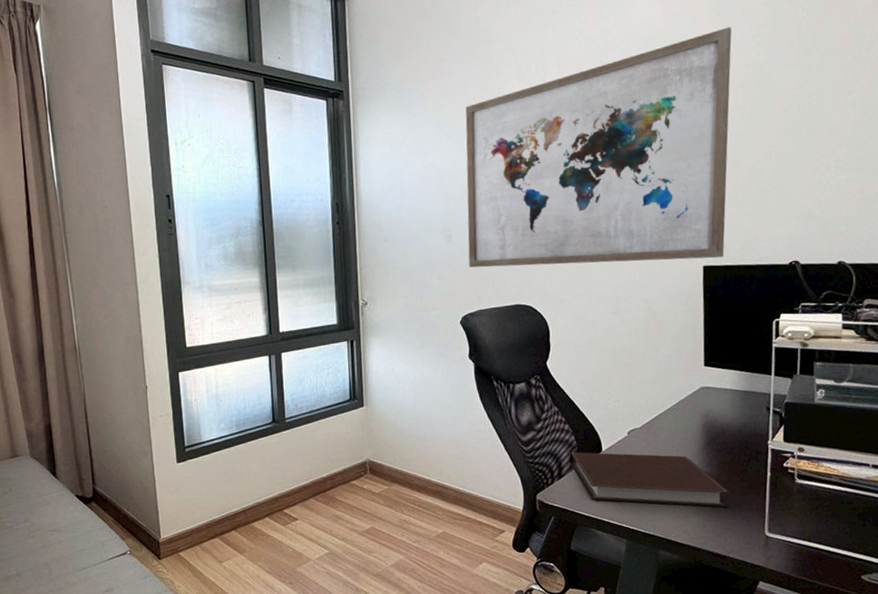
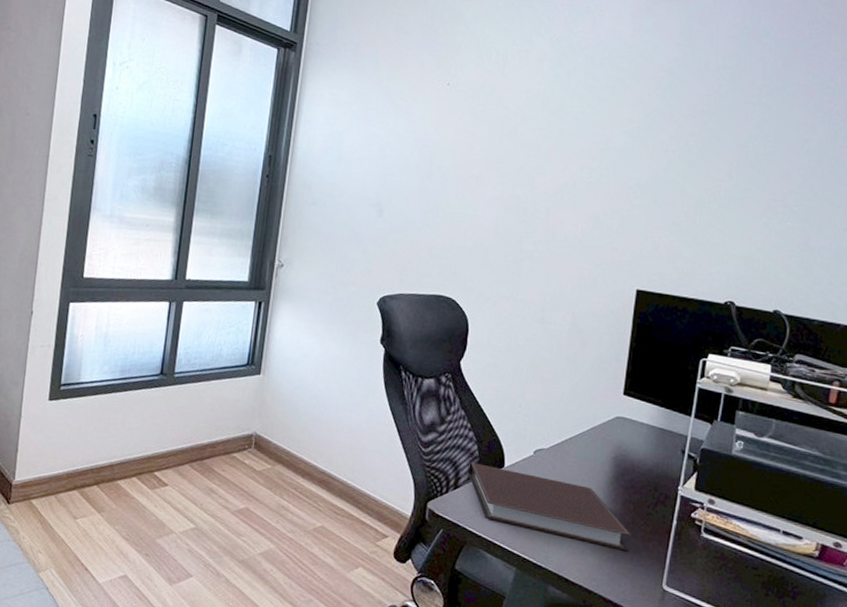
wall art: present [465,27,732,268] -> none [396,53,698,285]

